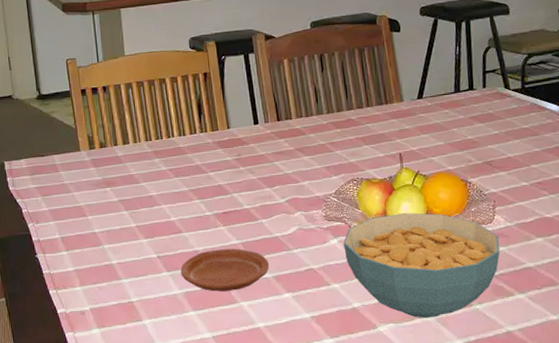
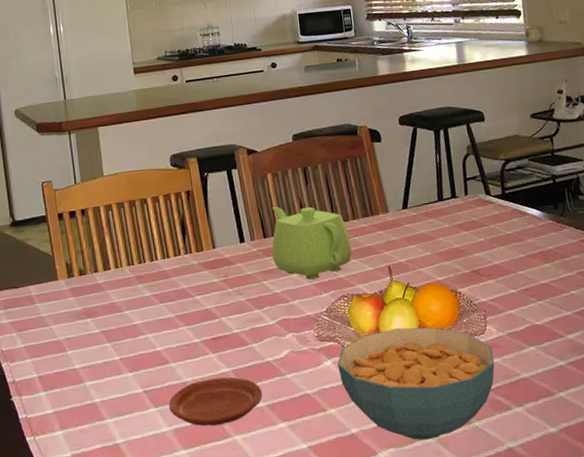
teapot: none [285,91,364,163] -> present [272,206,352,280]

